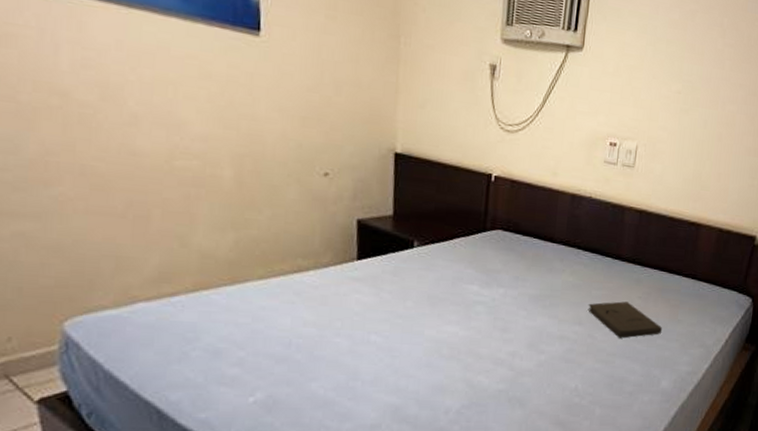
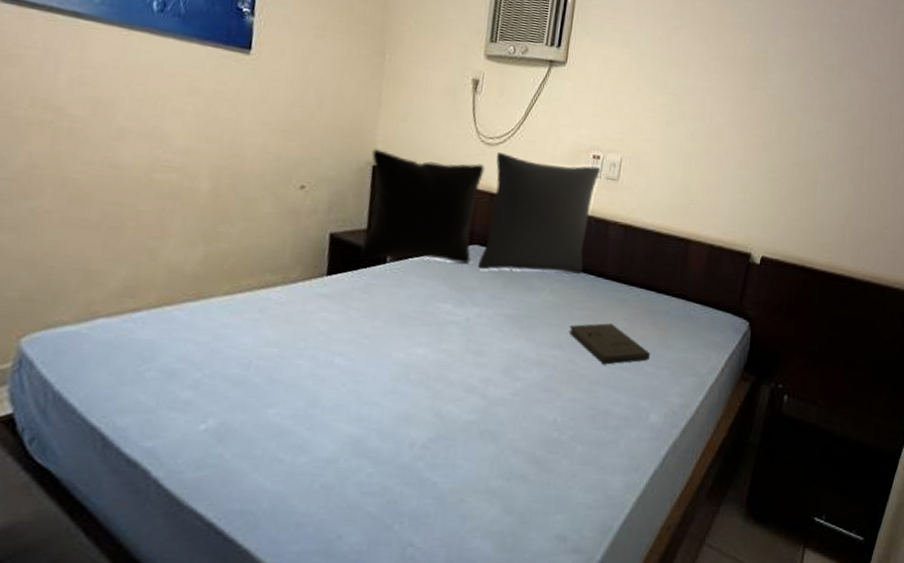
pillow: none [388,136,505,249] -> present [361,149,485,265]
pillow: none [501,140,617,257] -> present [477,152,601,274]

